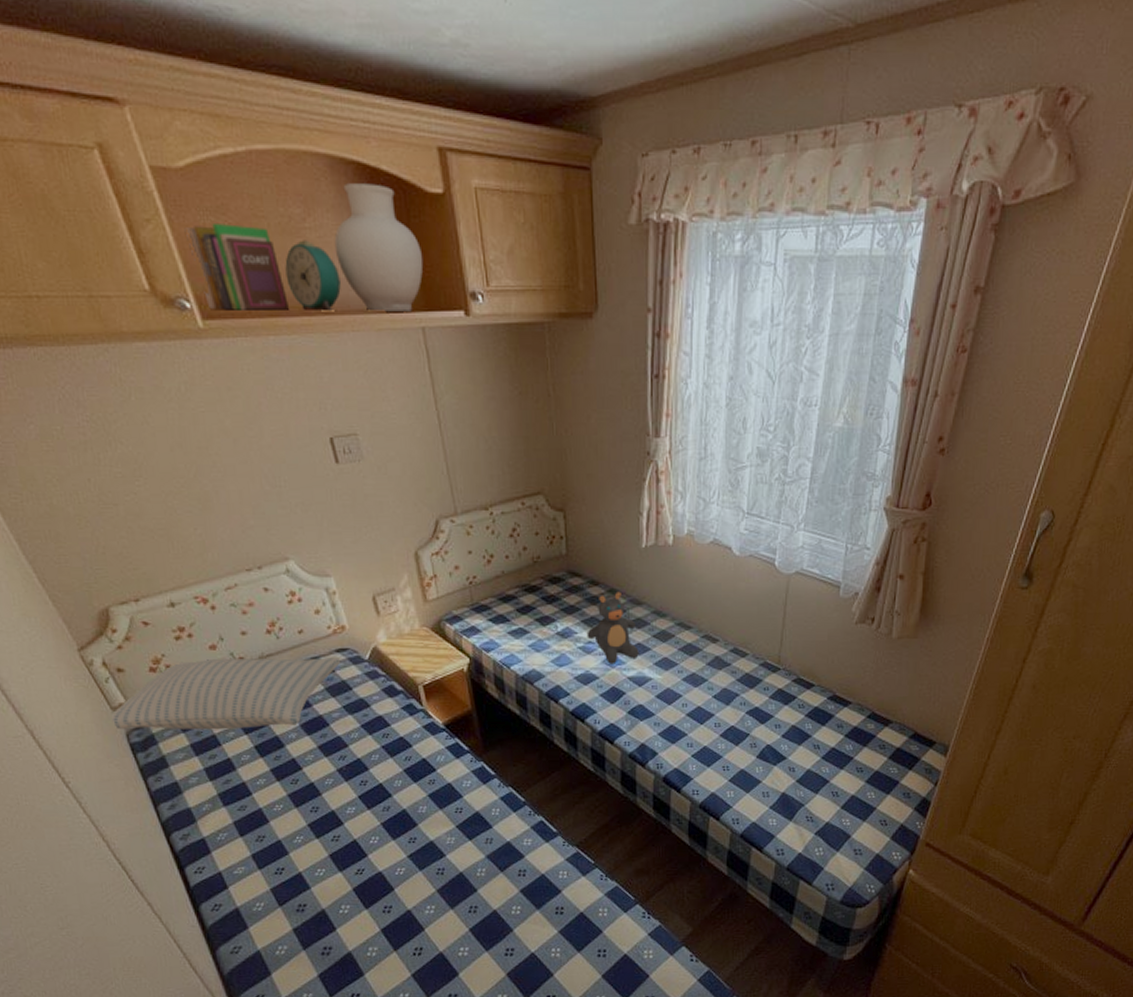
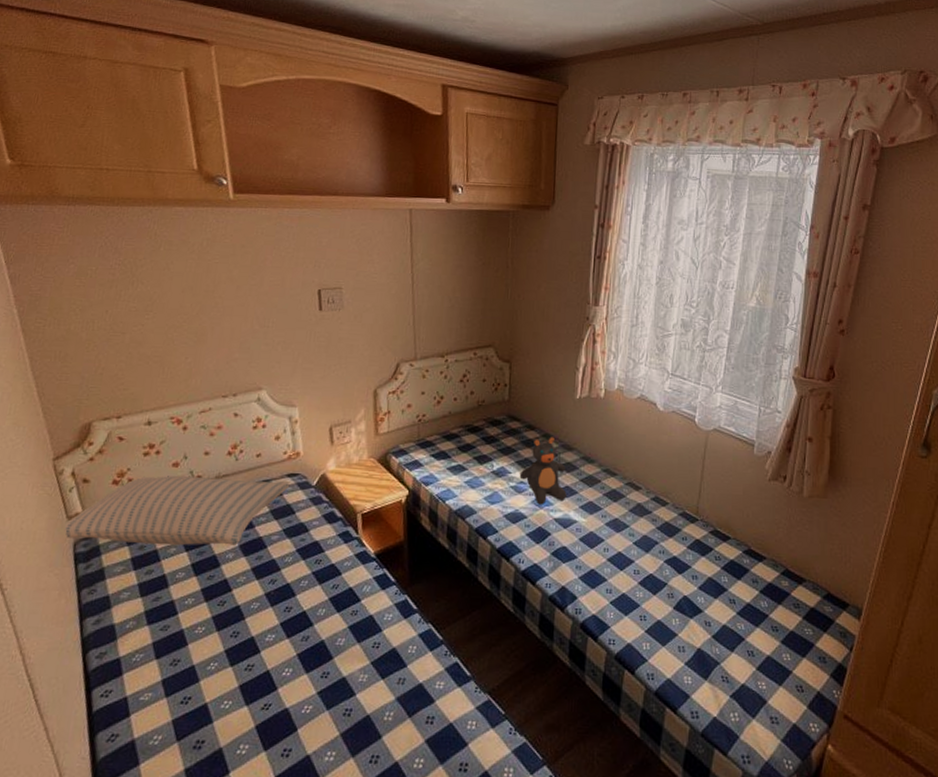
books: present [186,224,289,310] -> none [236,126,306,190]
alarm clock: present [285,240,341,312] -> none [307,141,350,193]
vase: present [334,183,424,312] -> none [350,105,419,197]

